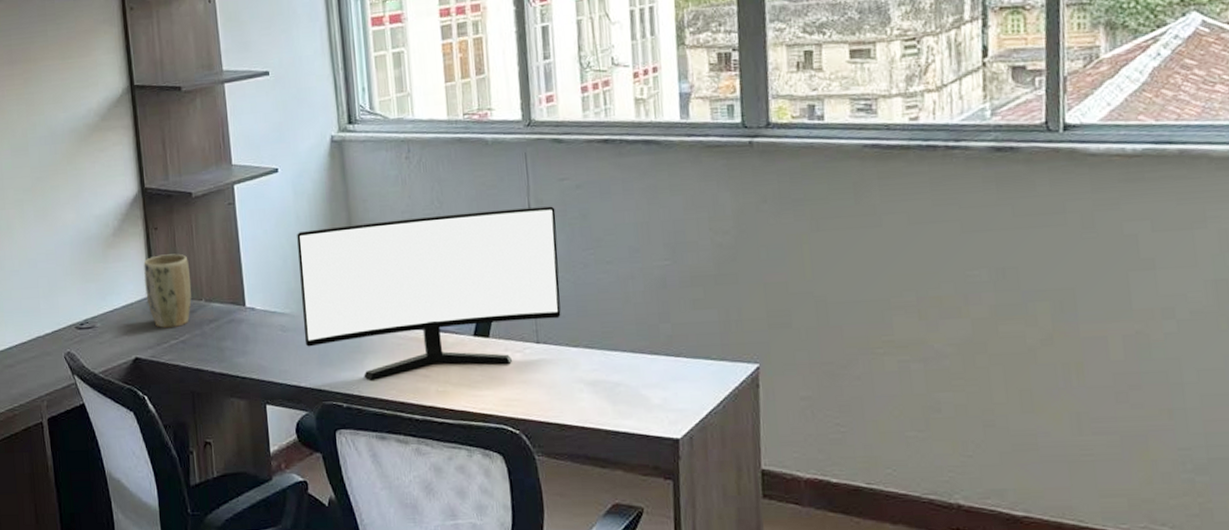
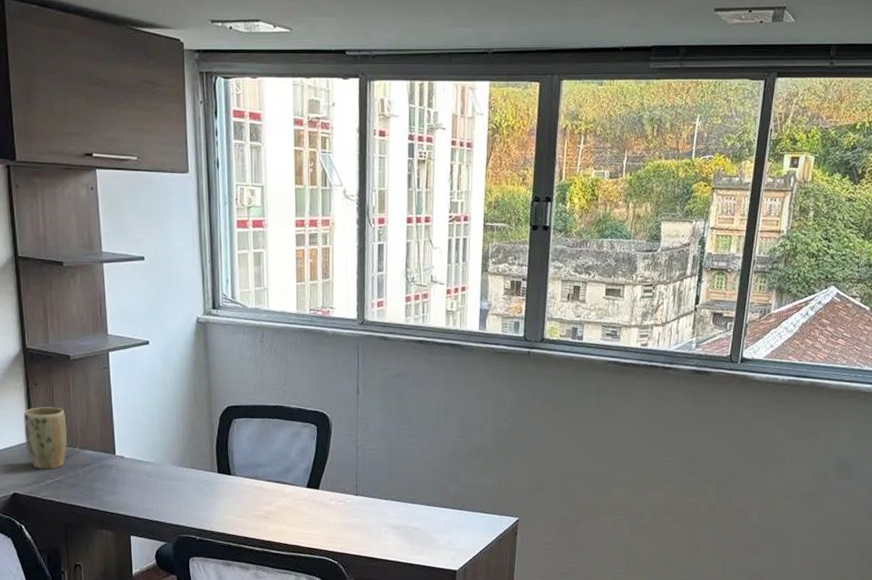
monitor: present [297,206,561,380] -> none [163,390,378,519]

